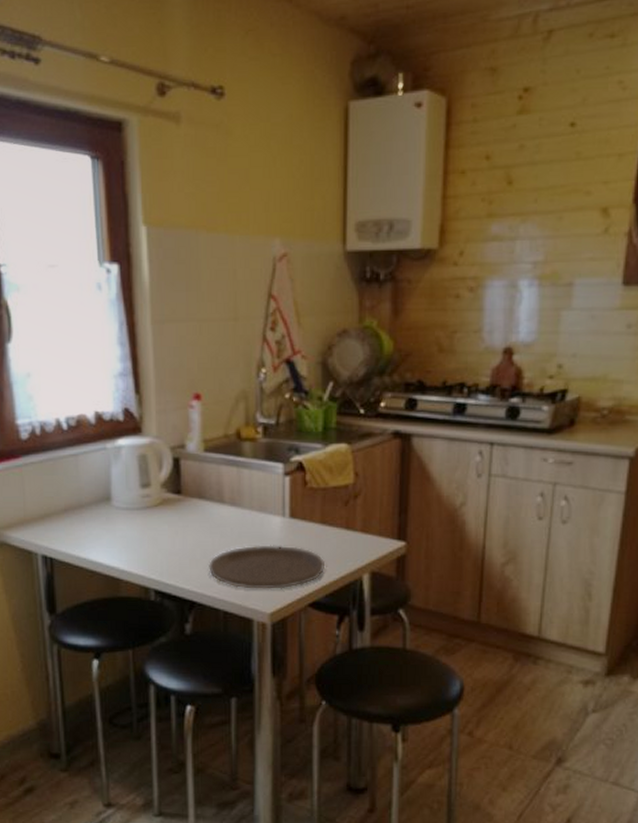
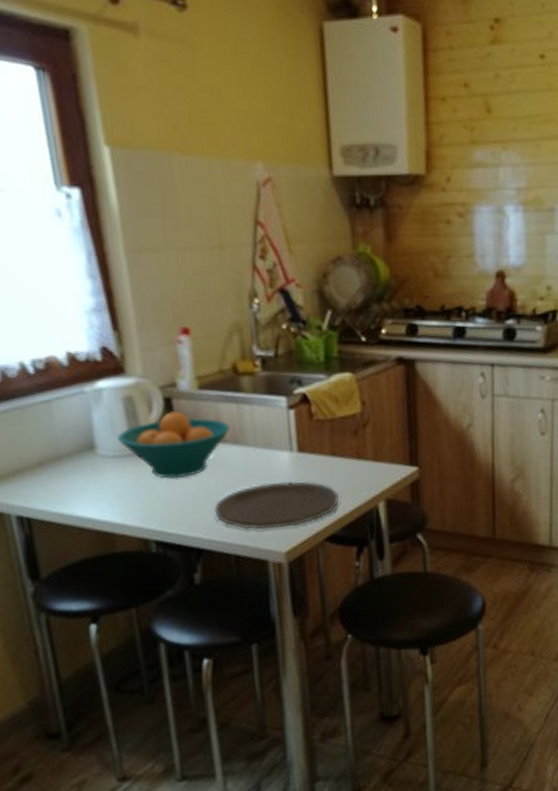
fruit bowl: none [130,471,229,534] -> present [117,411,230,479]

